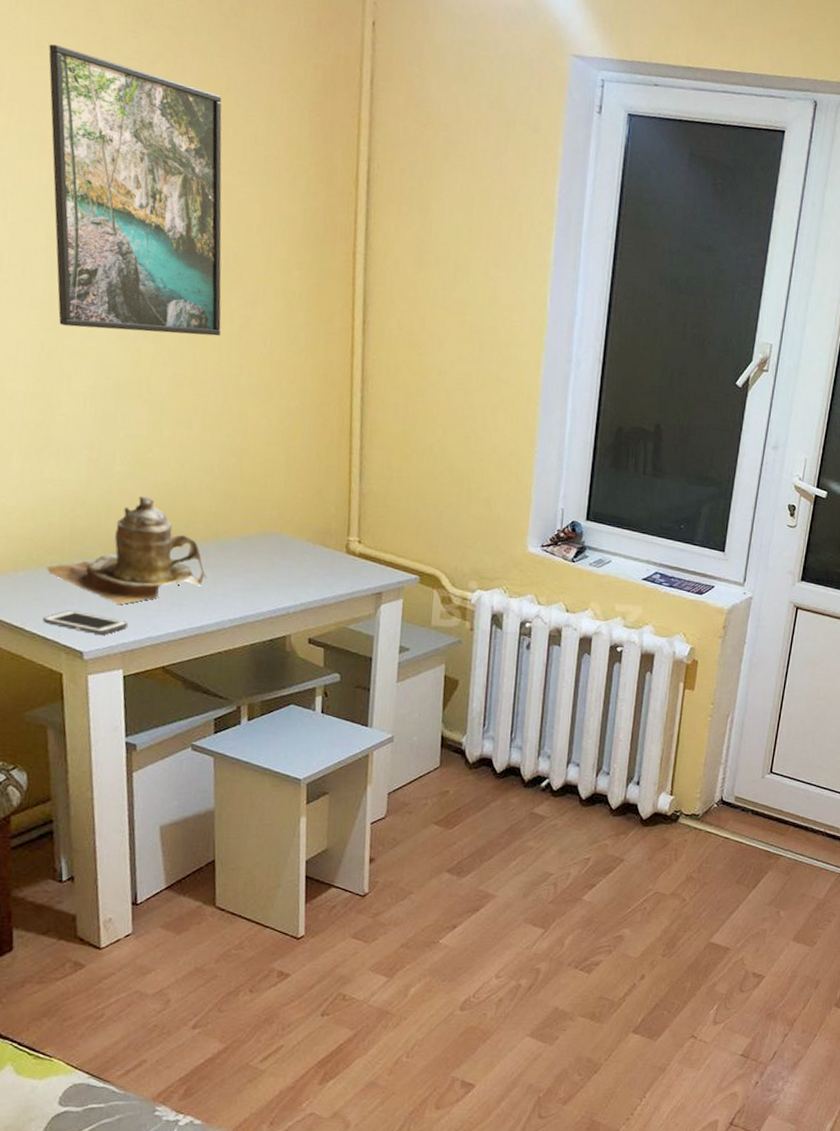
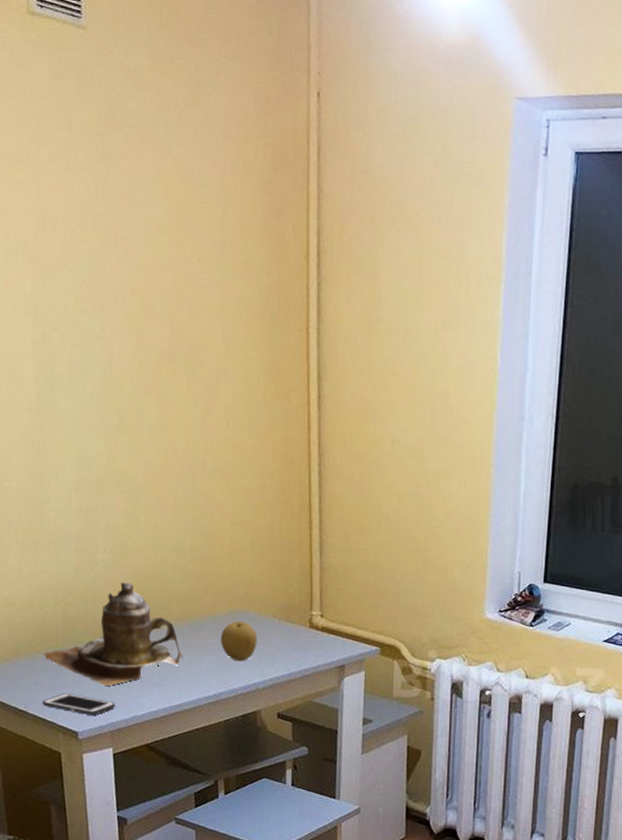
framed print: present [48,44,222,337] -> none [27,156,187,425]
fruit: none [248,543,290,585] -> present [220,621,257,662]

